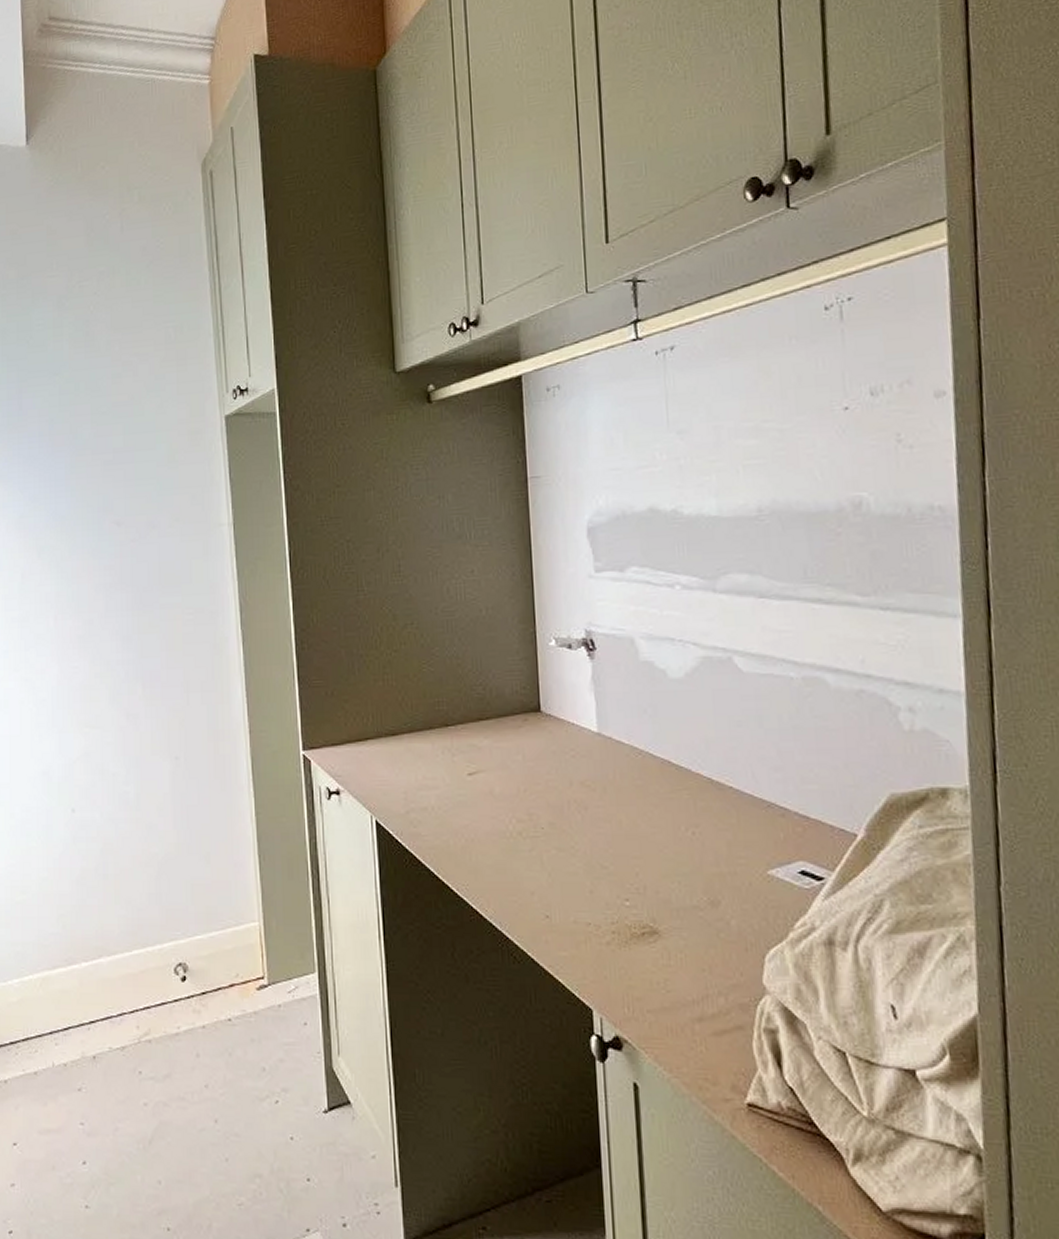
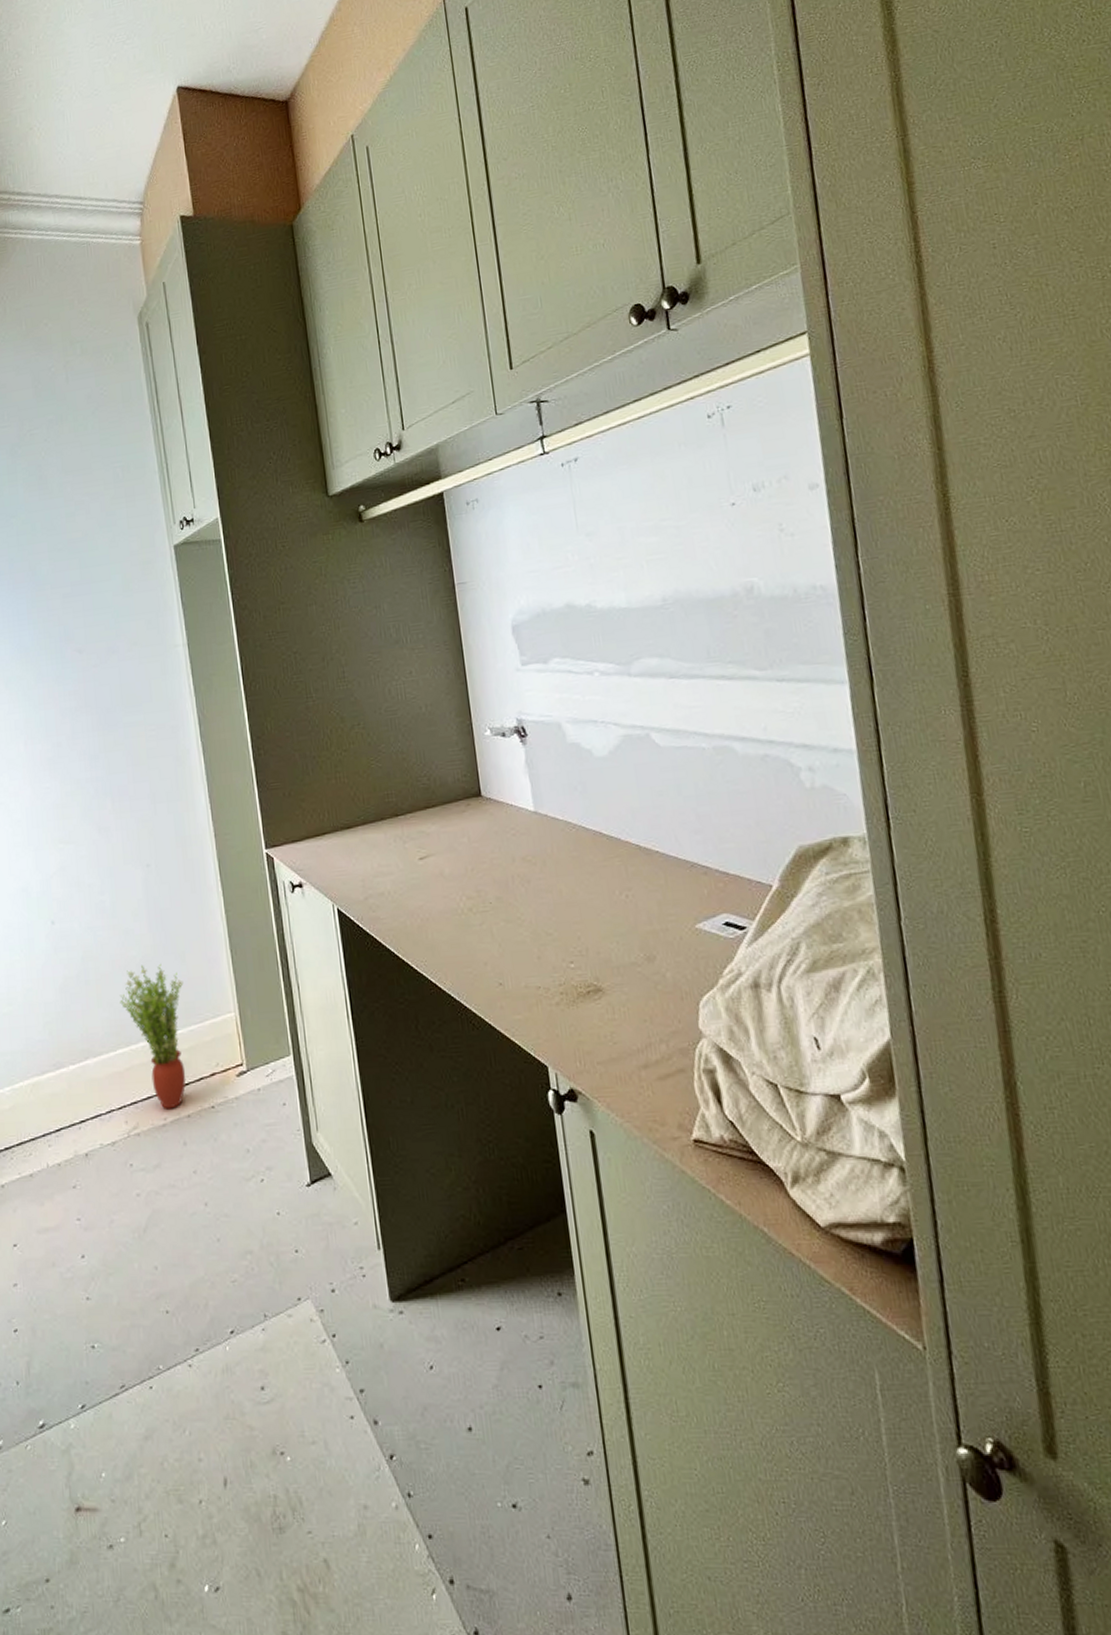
potted plant: none [138,863,207,1018] -> present [119,963,186,1109]

